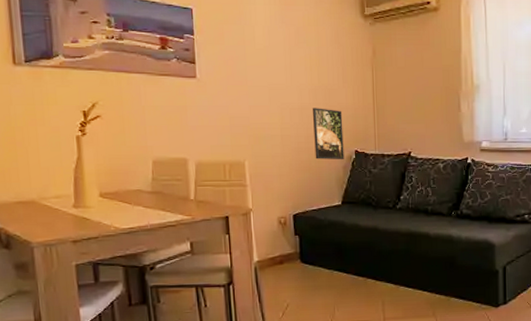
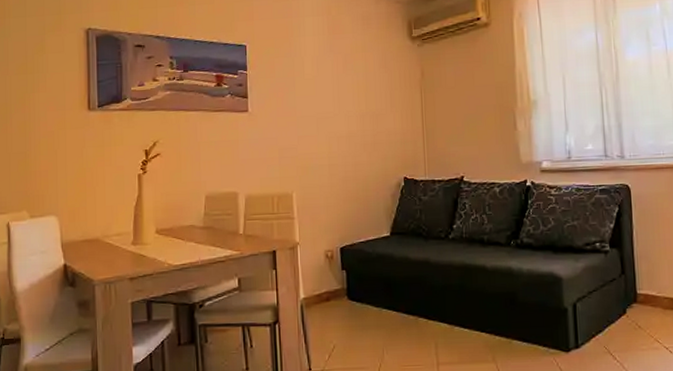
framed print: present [313,108,344,160] -> none [360,134,393,188]

